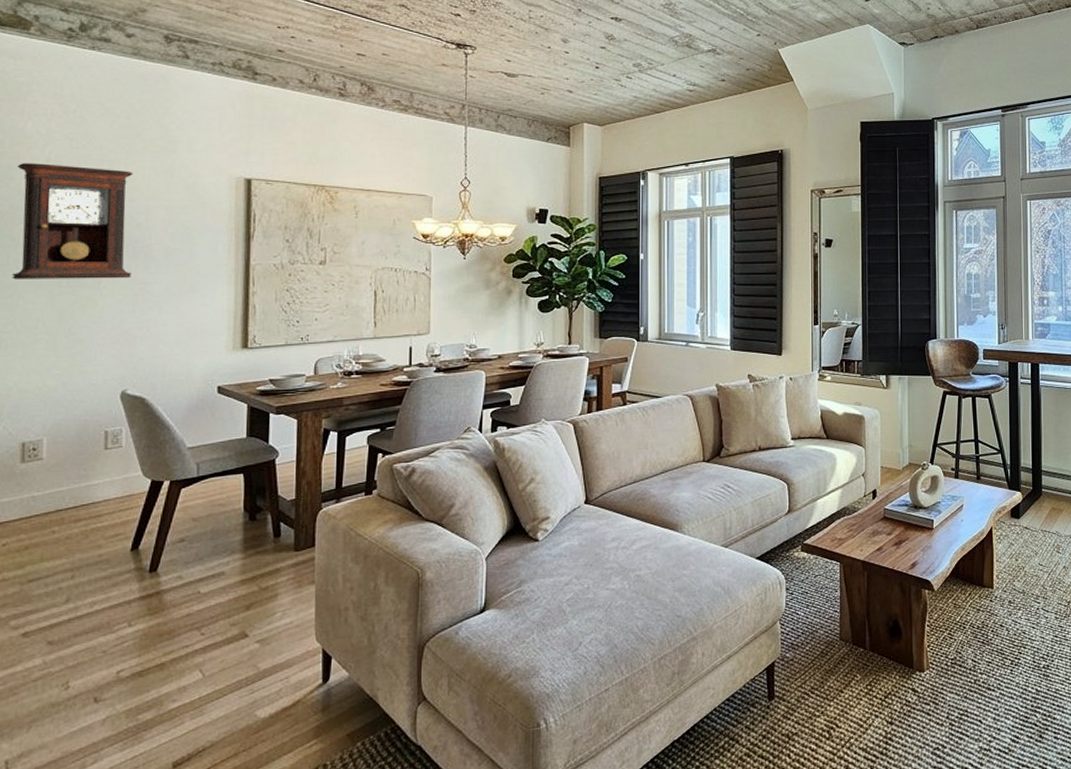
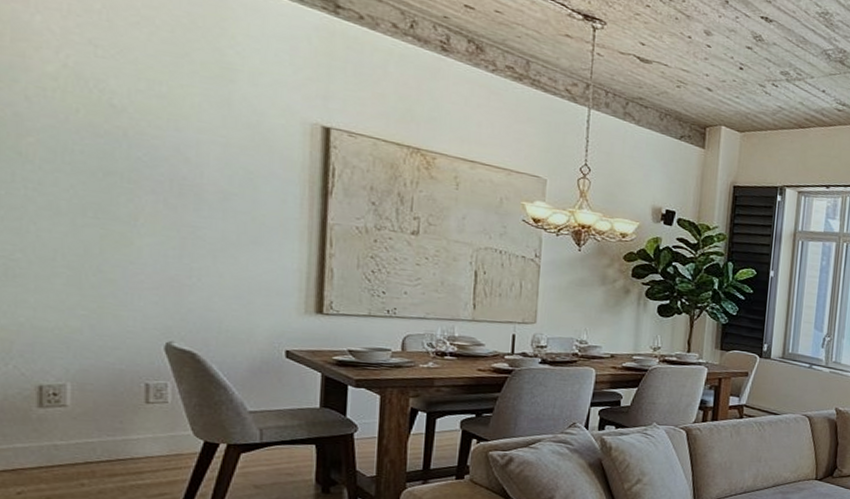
pendulum clock: present [12,163,133,279] -> none [19,63,179,219]

